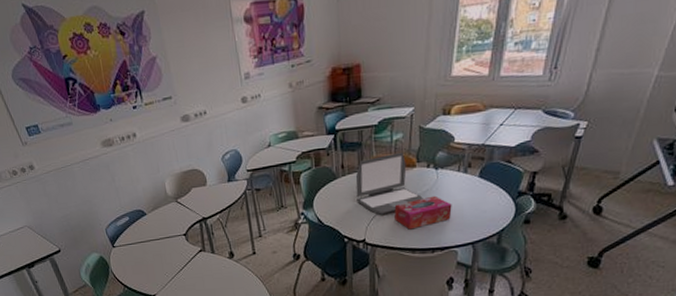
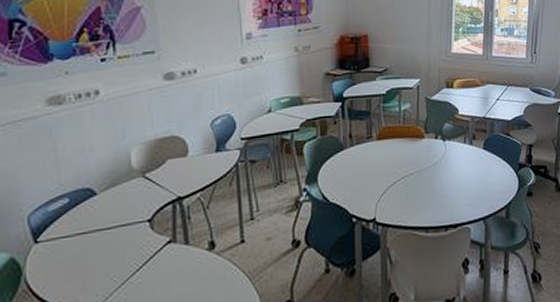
laptop: present [355,151,423,215] -> none [364,122,433,190]
tissue box: present [394,195,452,230] -> none [405,168,462,206]

